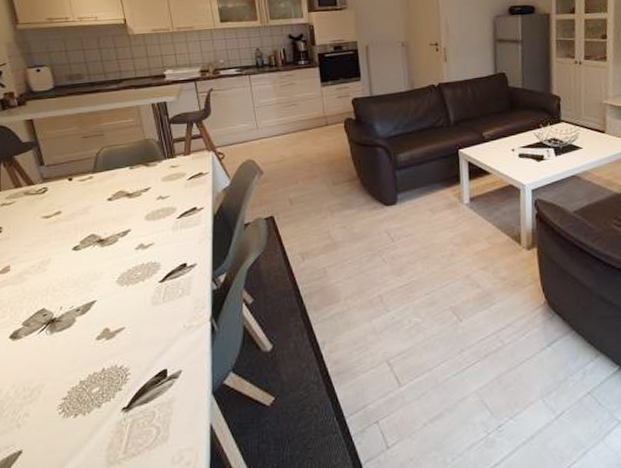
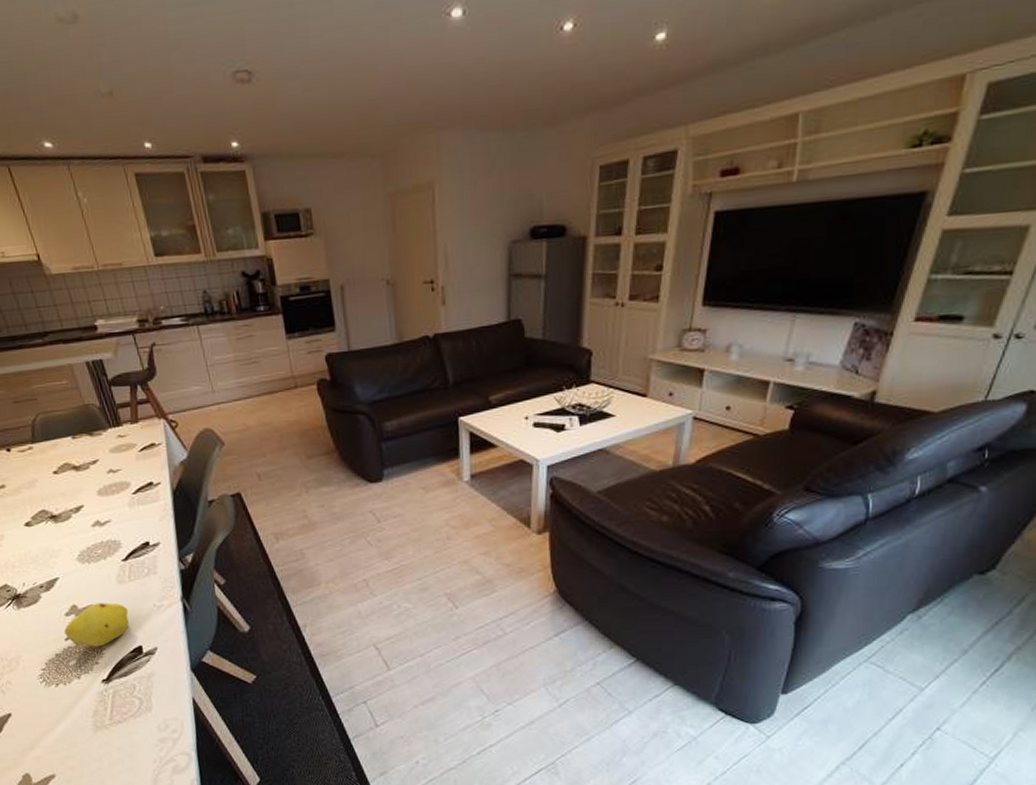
fruit: none [91,325,158,373] -> present [64,603,129,647]

